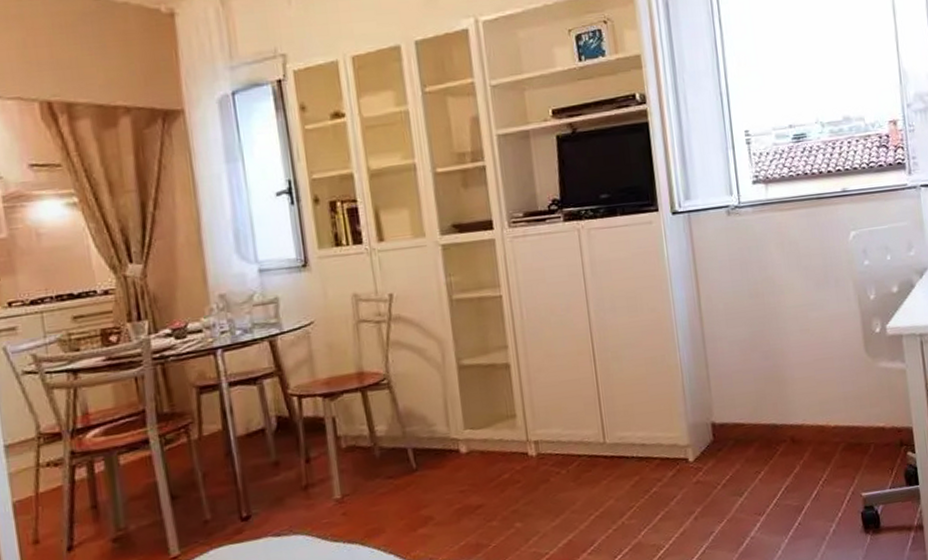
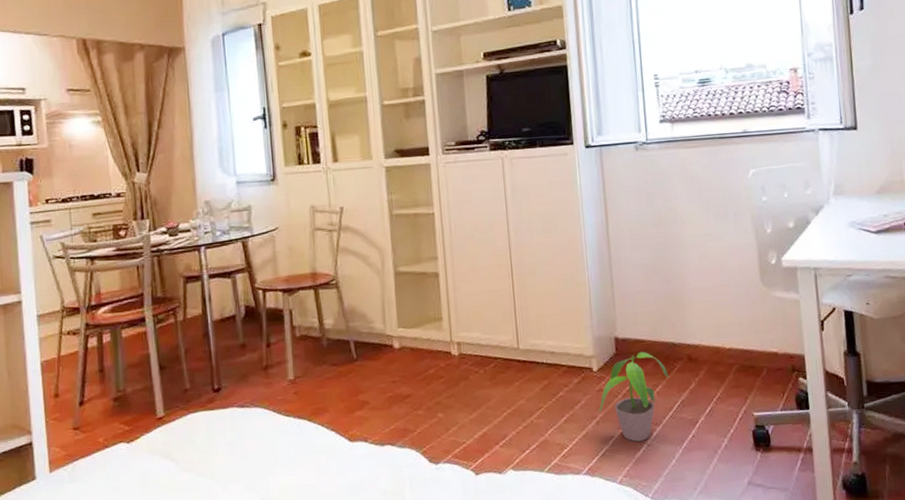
potted plant: none [696,436,772,536] -> present [598,351,669,442]

